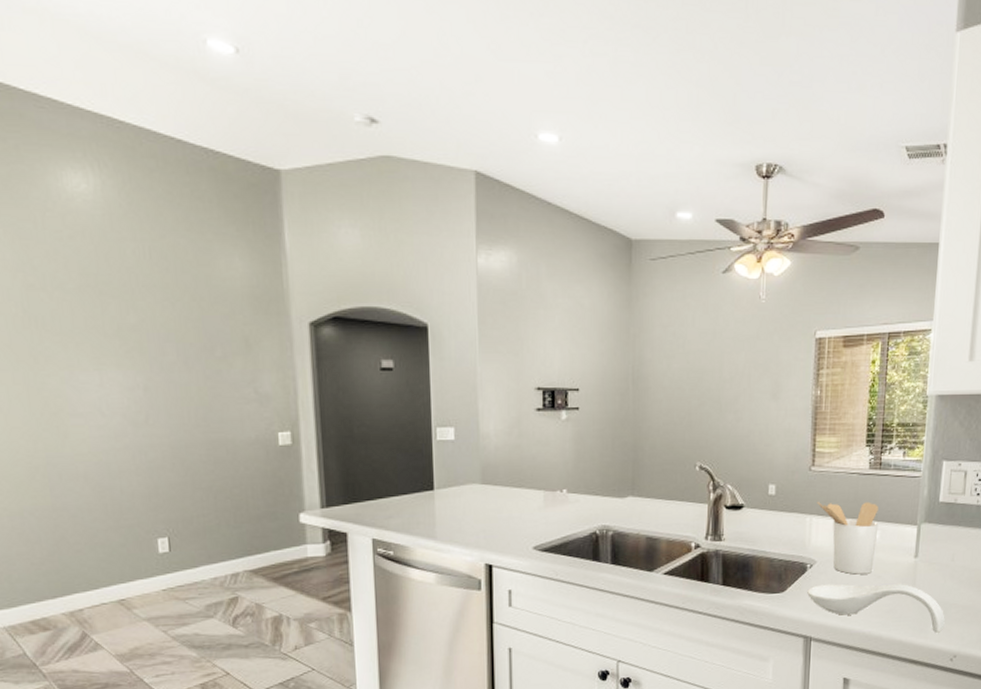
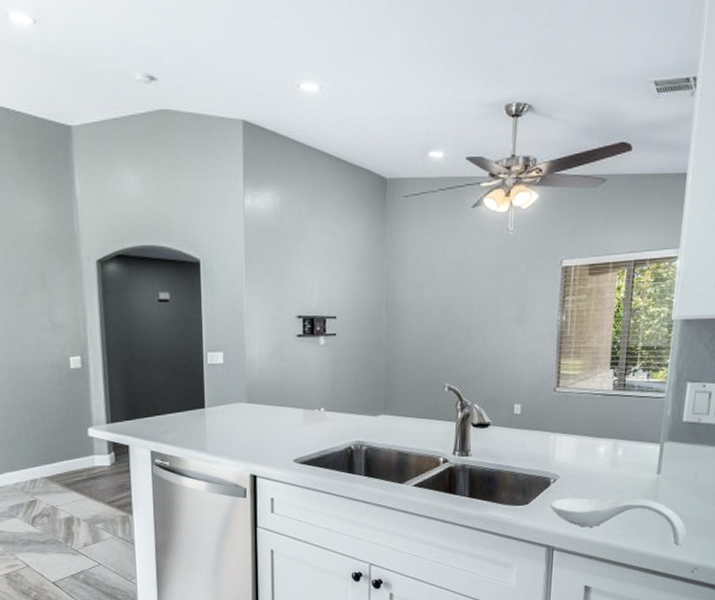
utensil holder: present [817,501,879,575] -> none [561,421,622,489]

